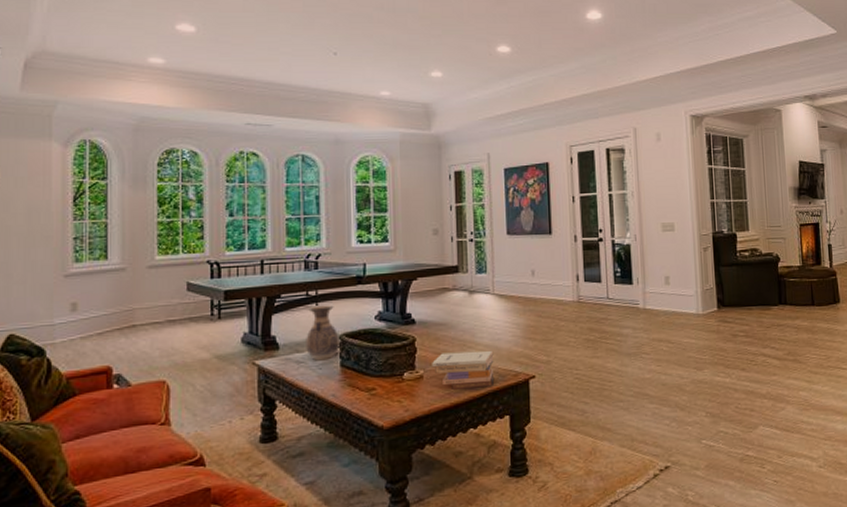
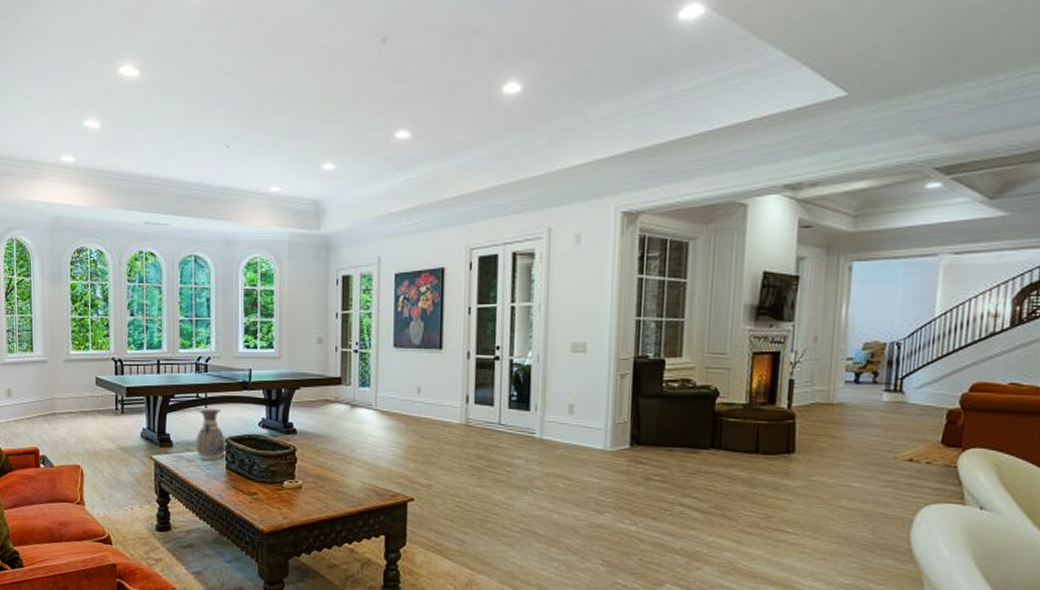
books: present [432,350,495,390] -> none [311,465,373,505]

